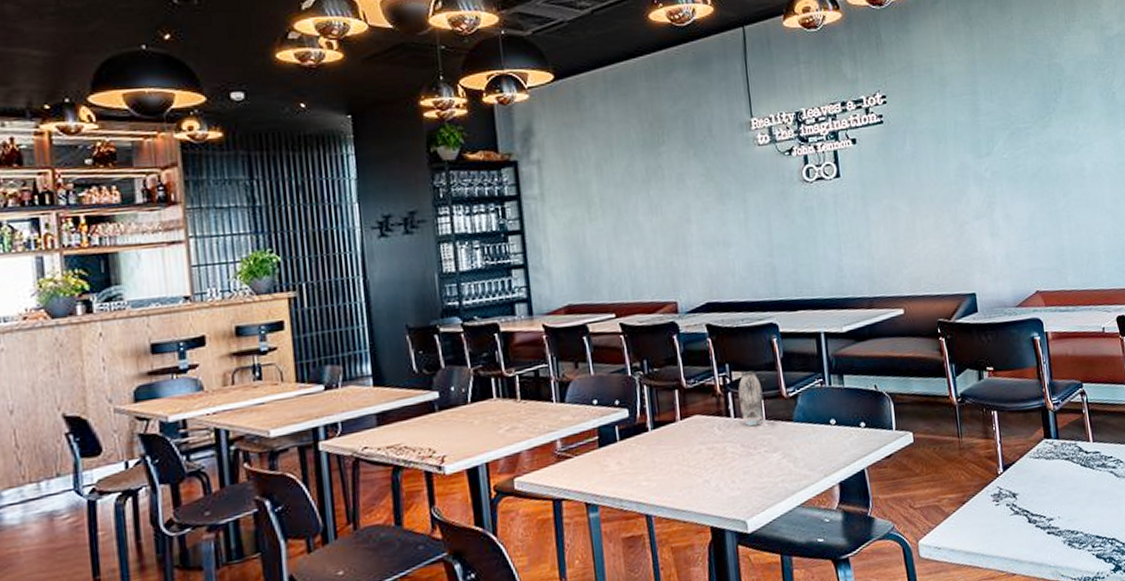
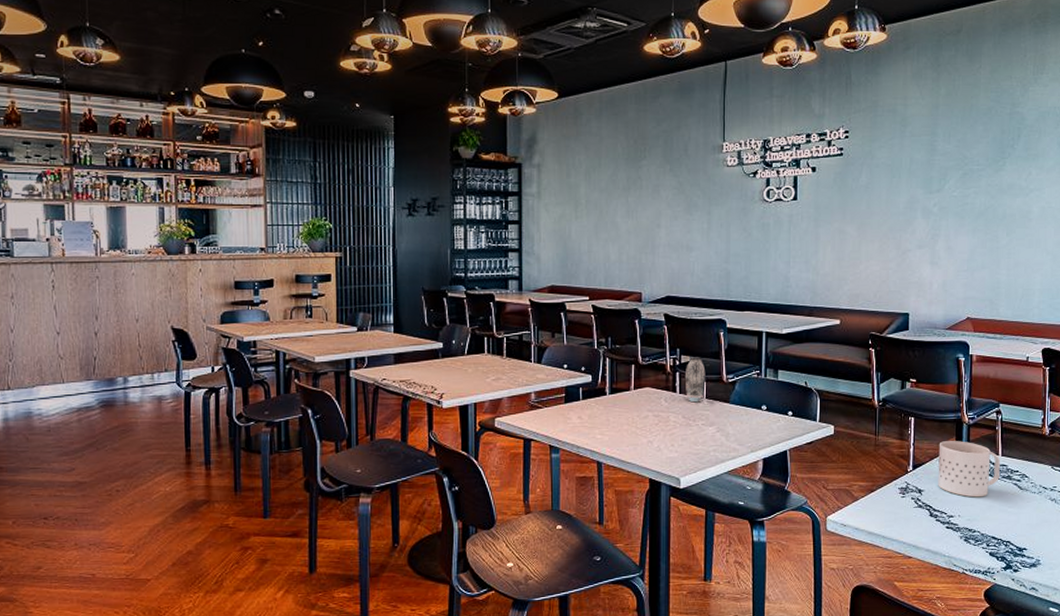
mug: none [1026,430,1094,494] -> present [938,441,1000,498]

